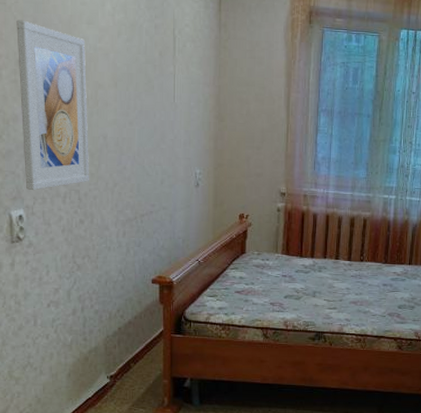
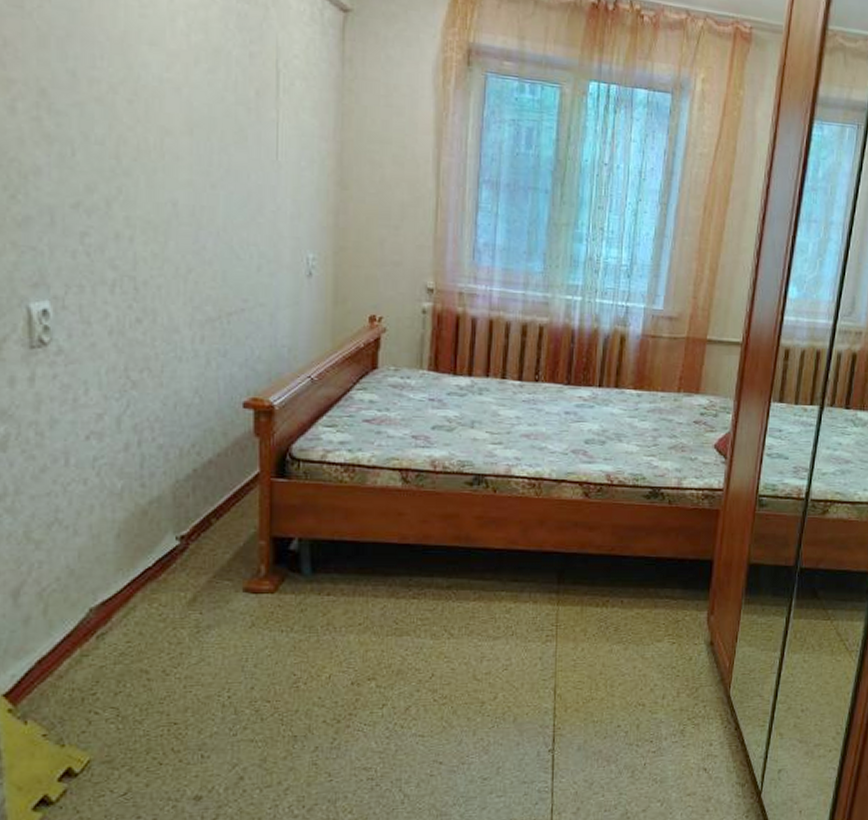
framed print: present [16,20,90,191] -> none [40,31,152,275]

